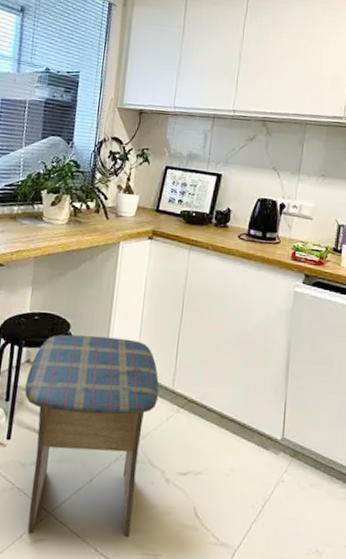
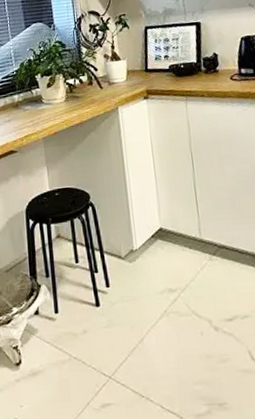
stool: present [25,334,160,538] -> none [60,197,192,400]

